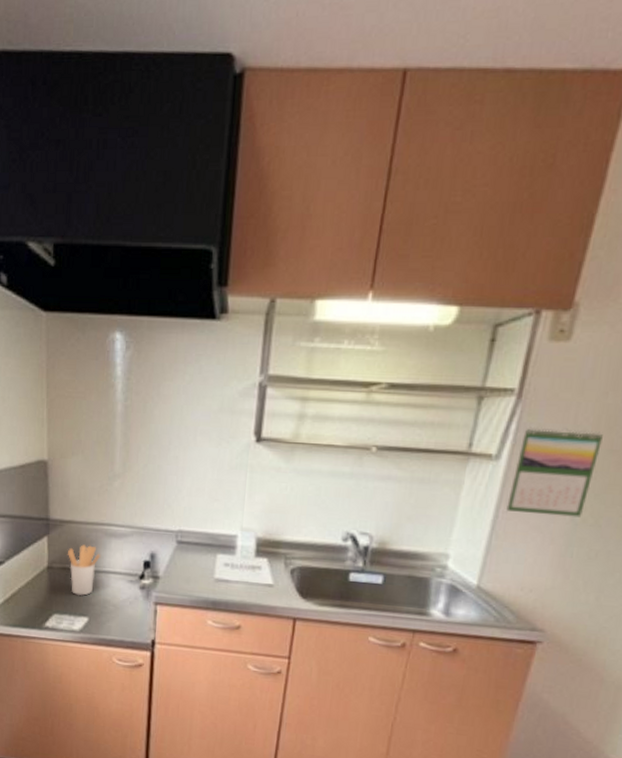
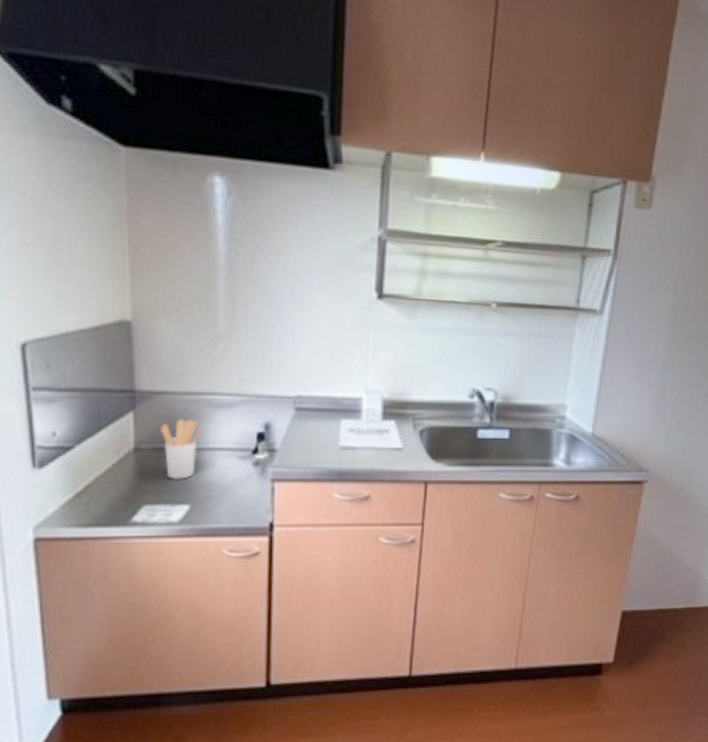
calendar: present [506,426,603,518] -> none [611,284,681,365]

